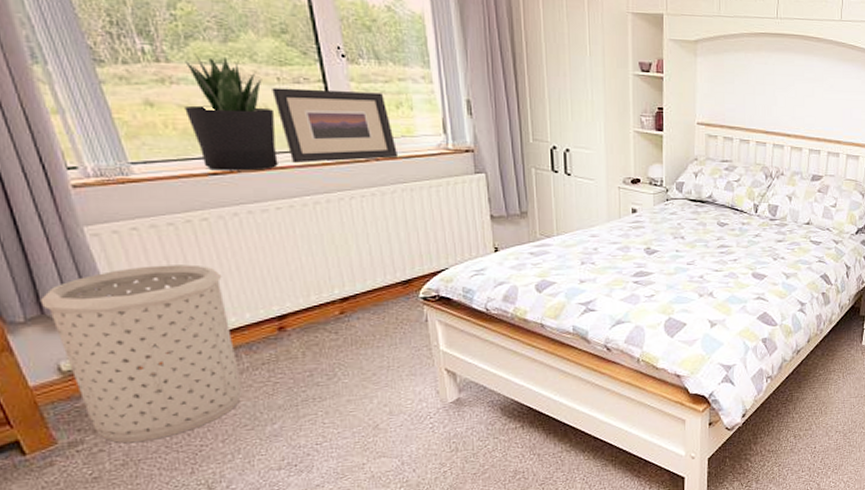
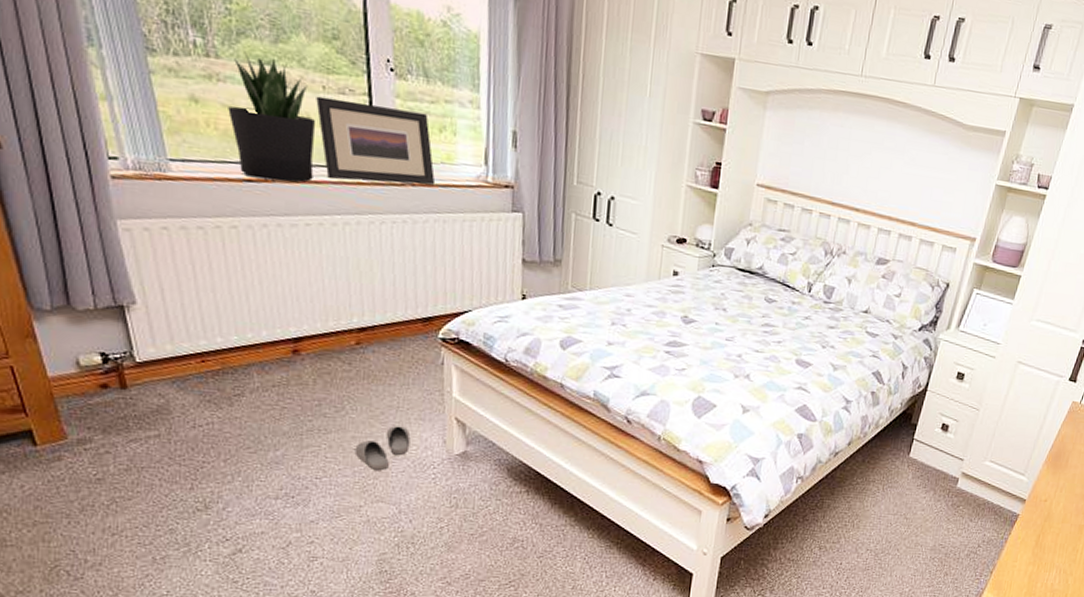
laundry basket: present [39,264,242,444] -> none [67,268,251,450]
slippers: none [351,384,405,429] -> present [355,426,411,471]

